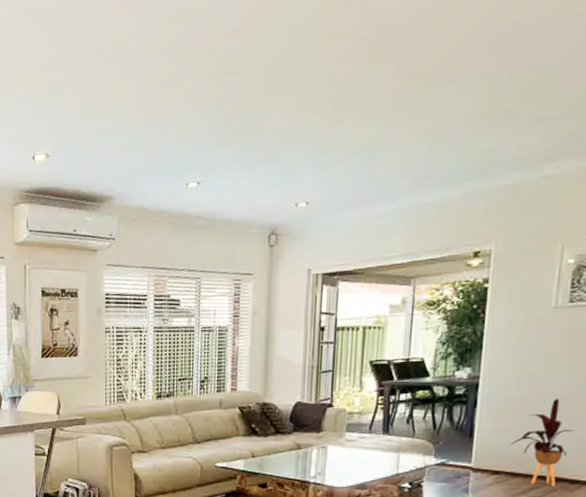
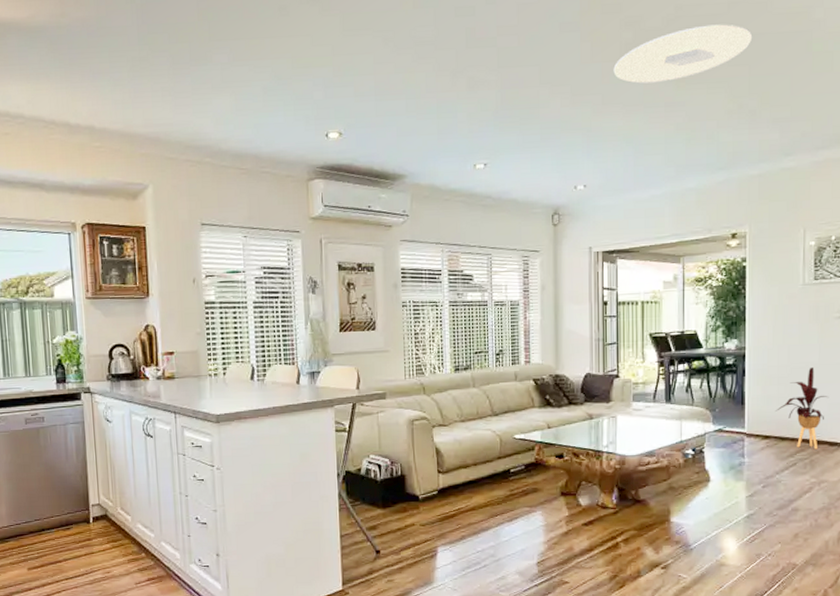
ceiling light: none [348,11,520,87] -> present [613,24,753,84]

